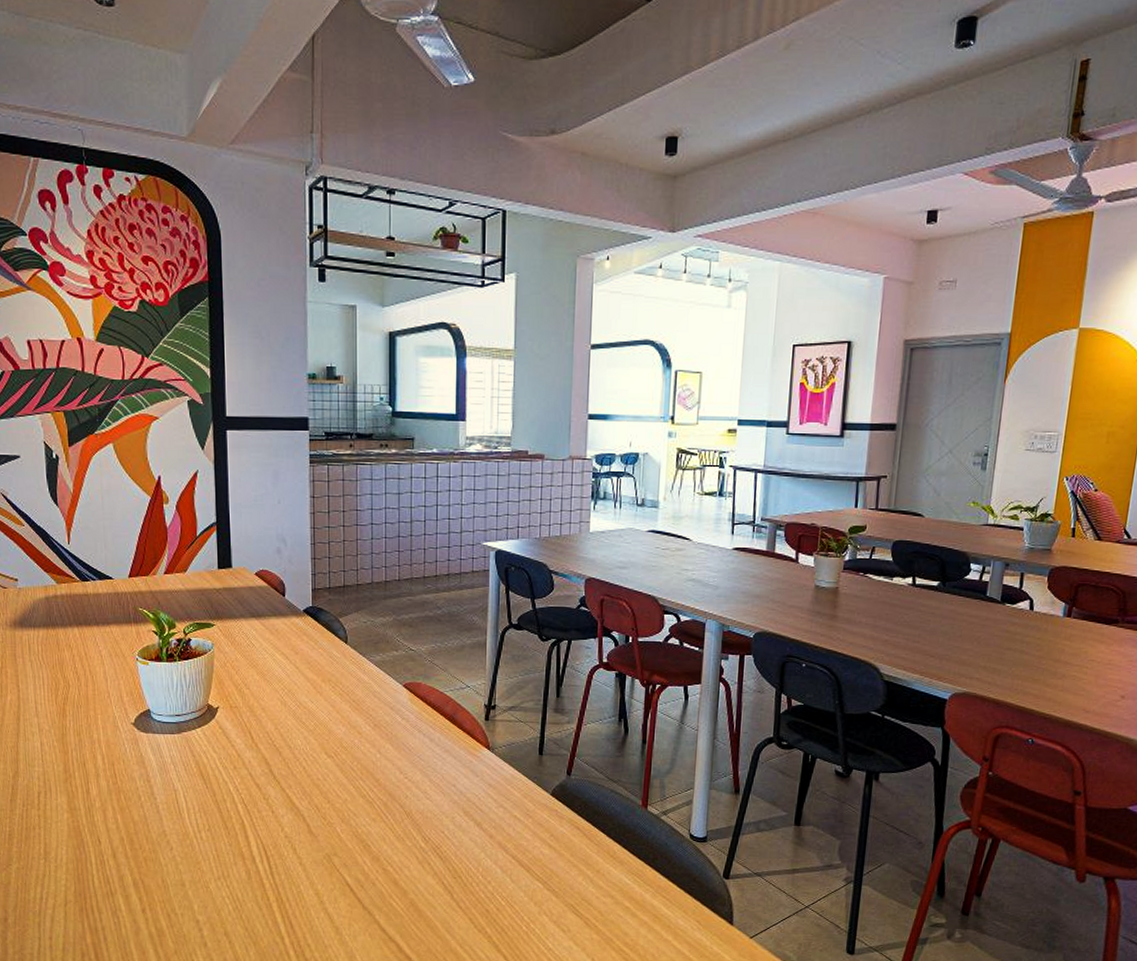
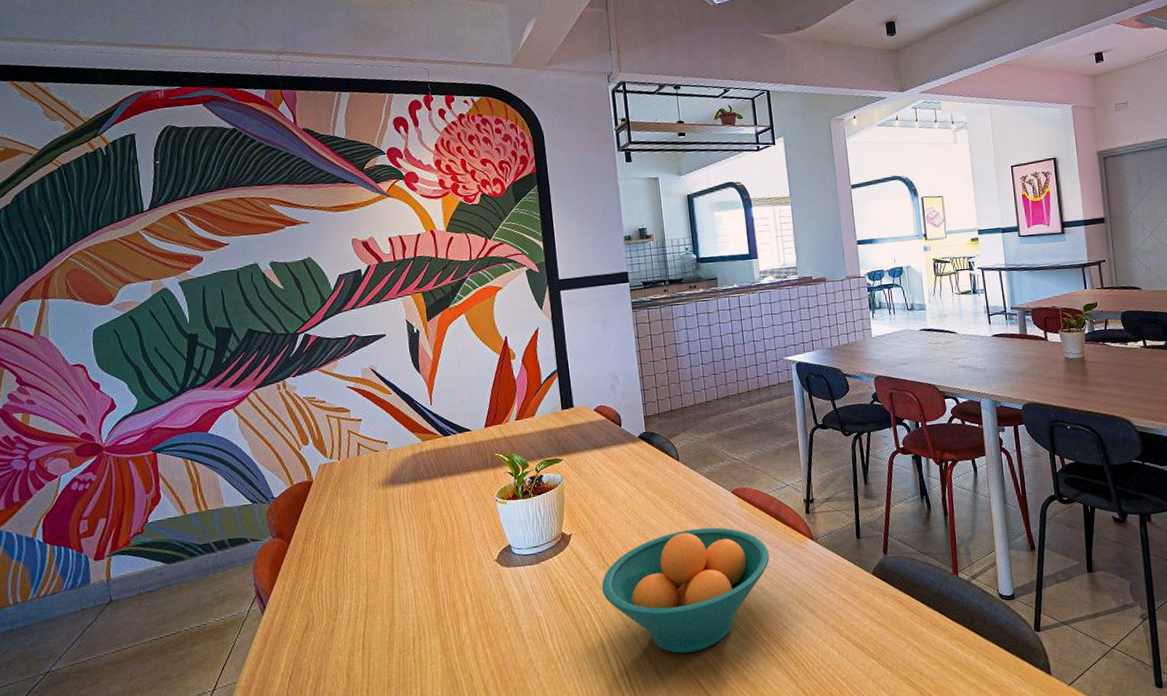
fruit bowl: none [248,719,438,849] -> present [601,527,770,654]

